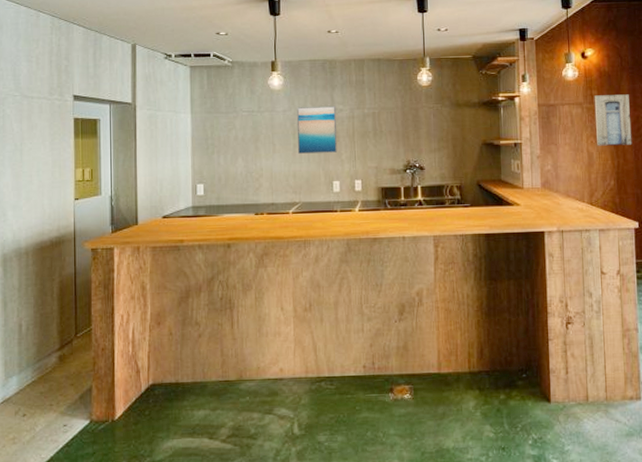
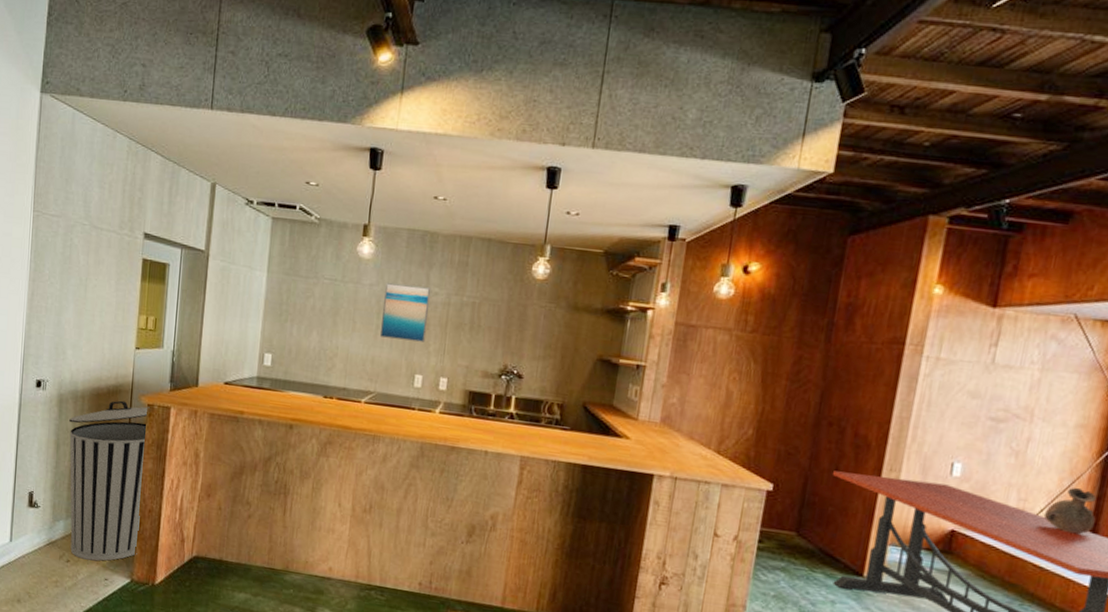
trash can: none [15,250,94,410] -> present [69,400,150,561]
wall art: present [594,94,632,146] -> none [740,322,795,390]

